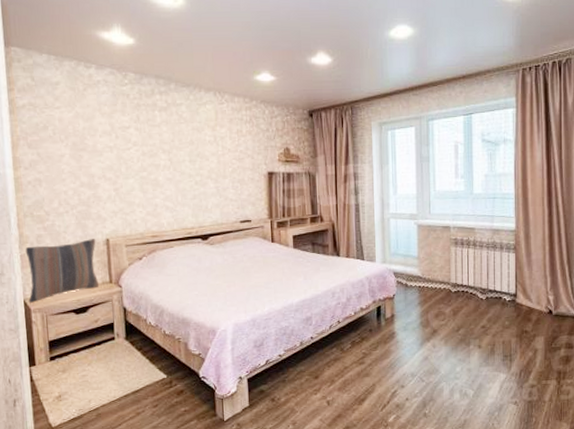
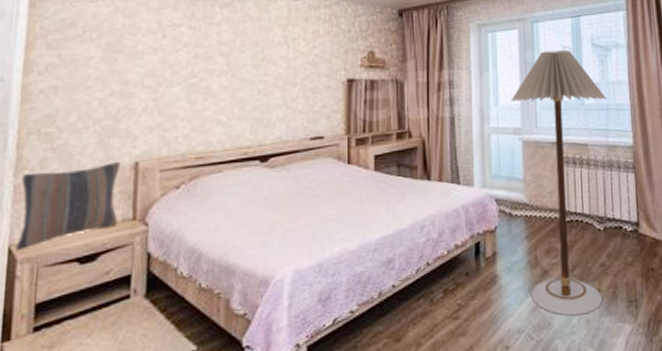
floor lamp: none [408,146,493,365] -> present [511,50,606,316]

